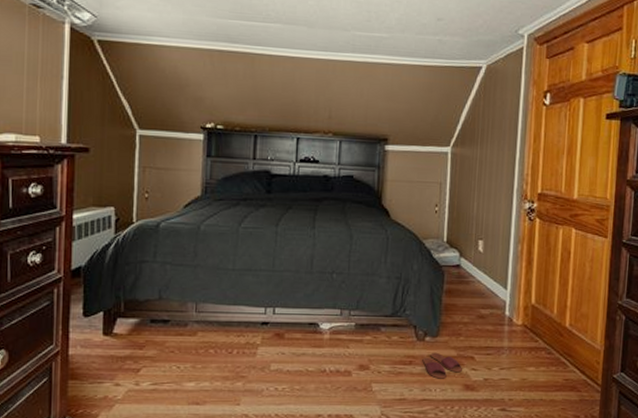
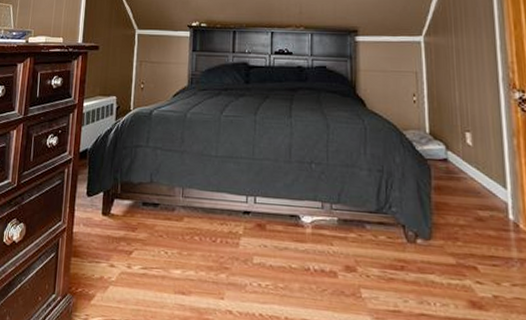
slippers: present [422,352,462,379] -> none [415,257,465,291]

